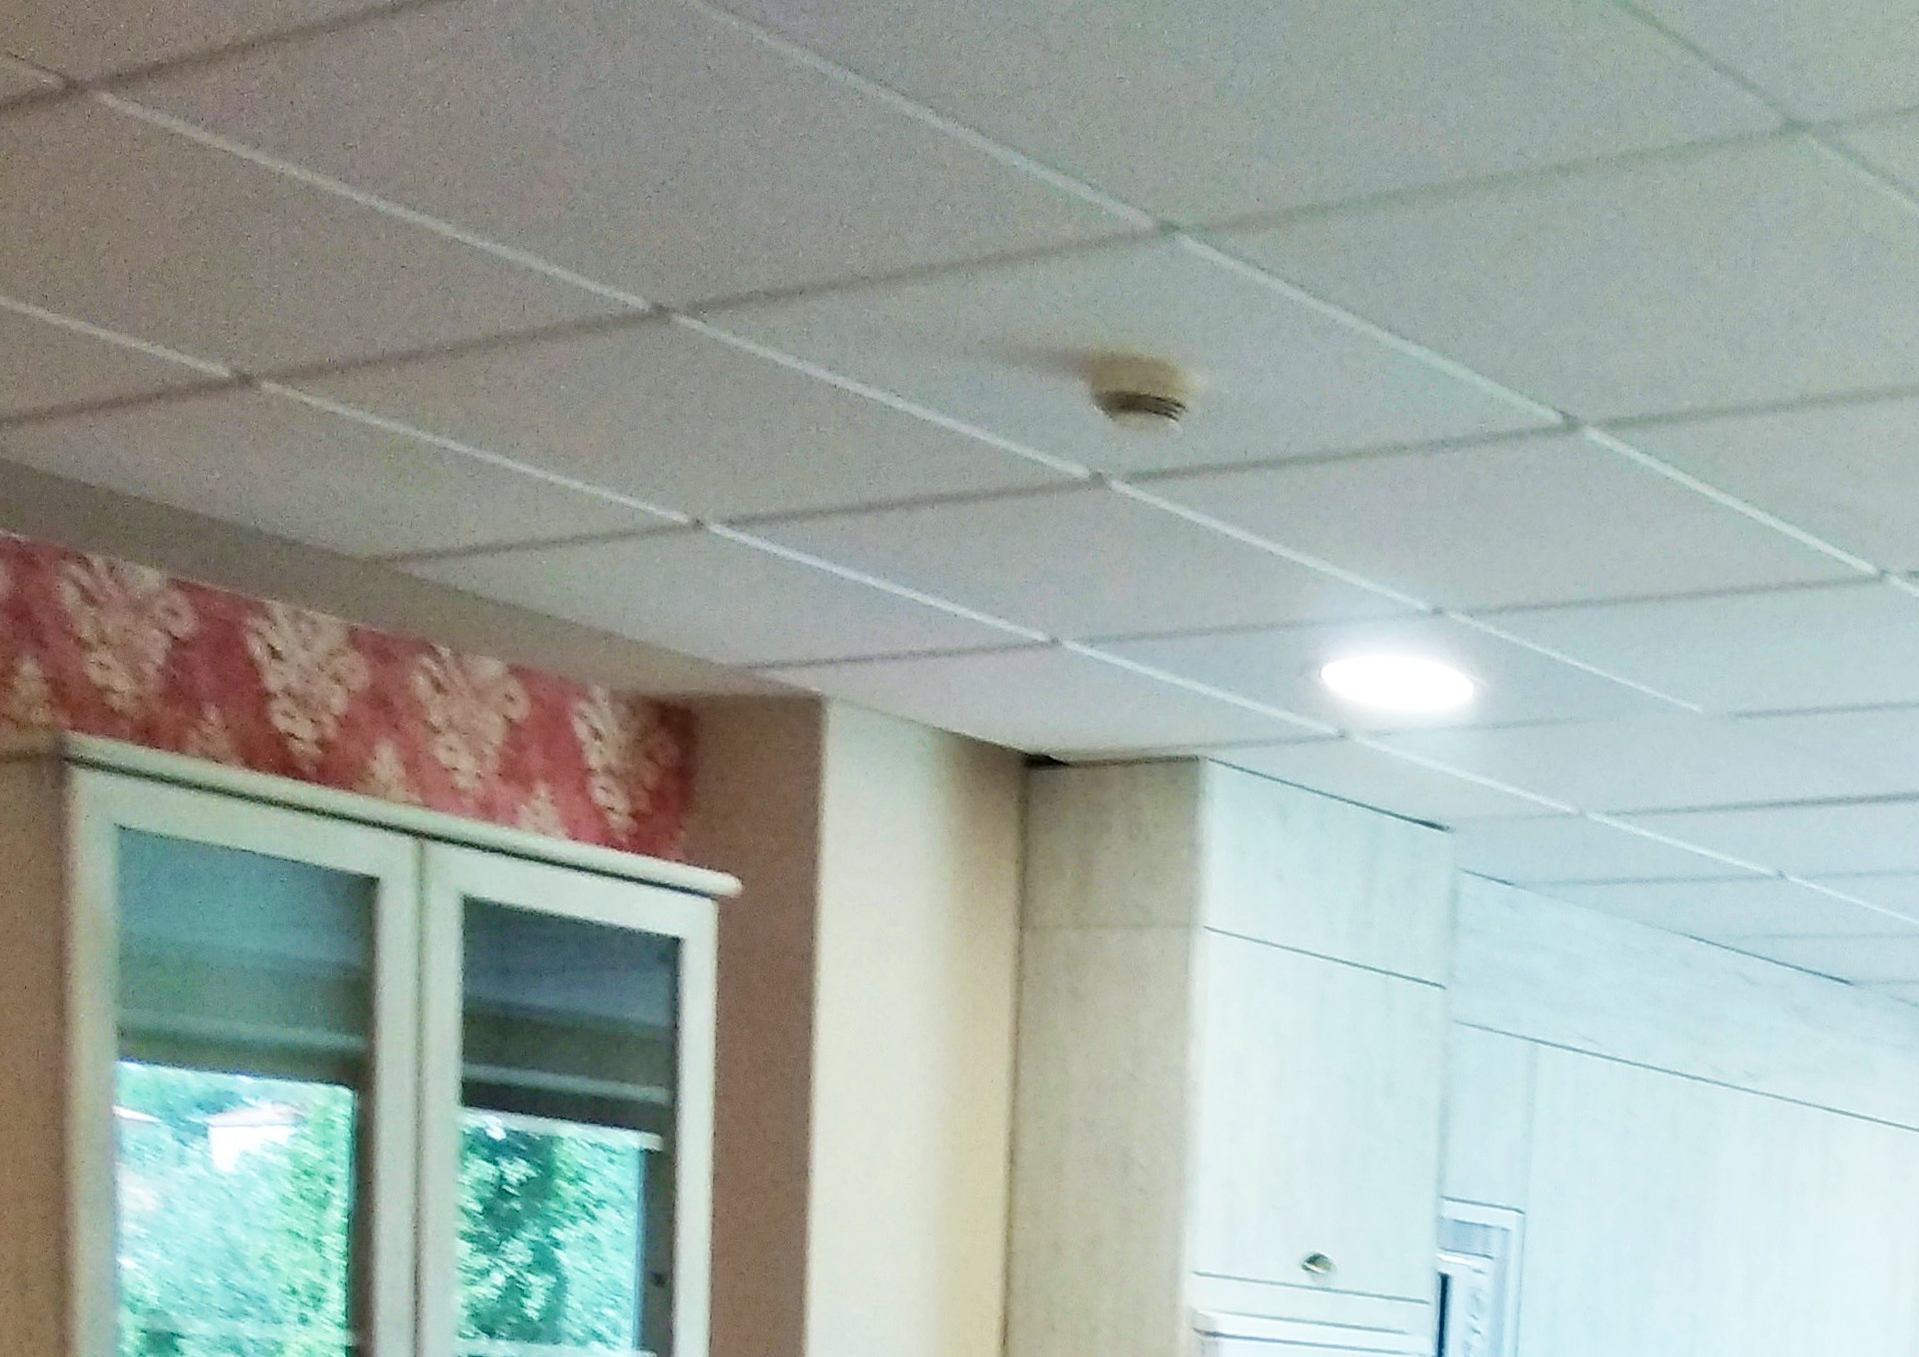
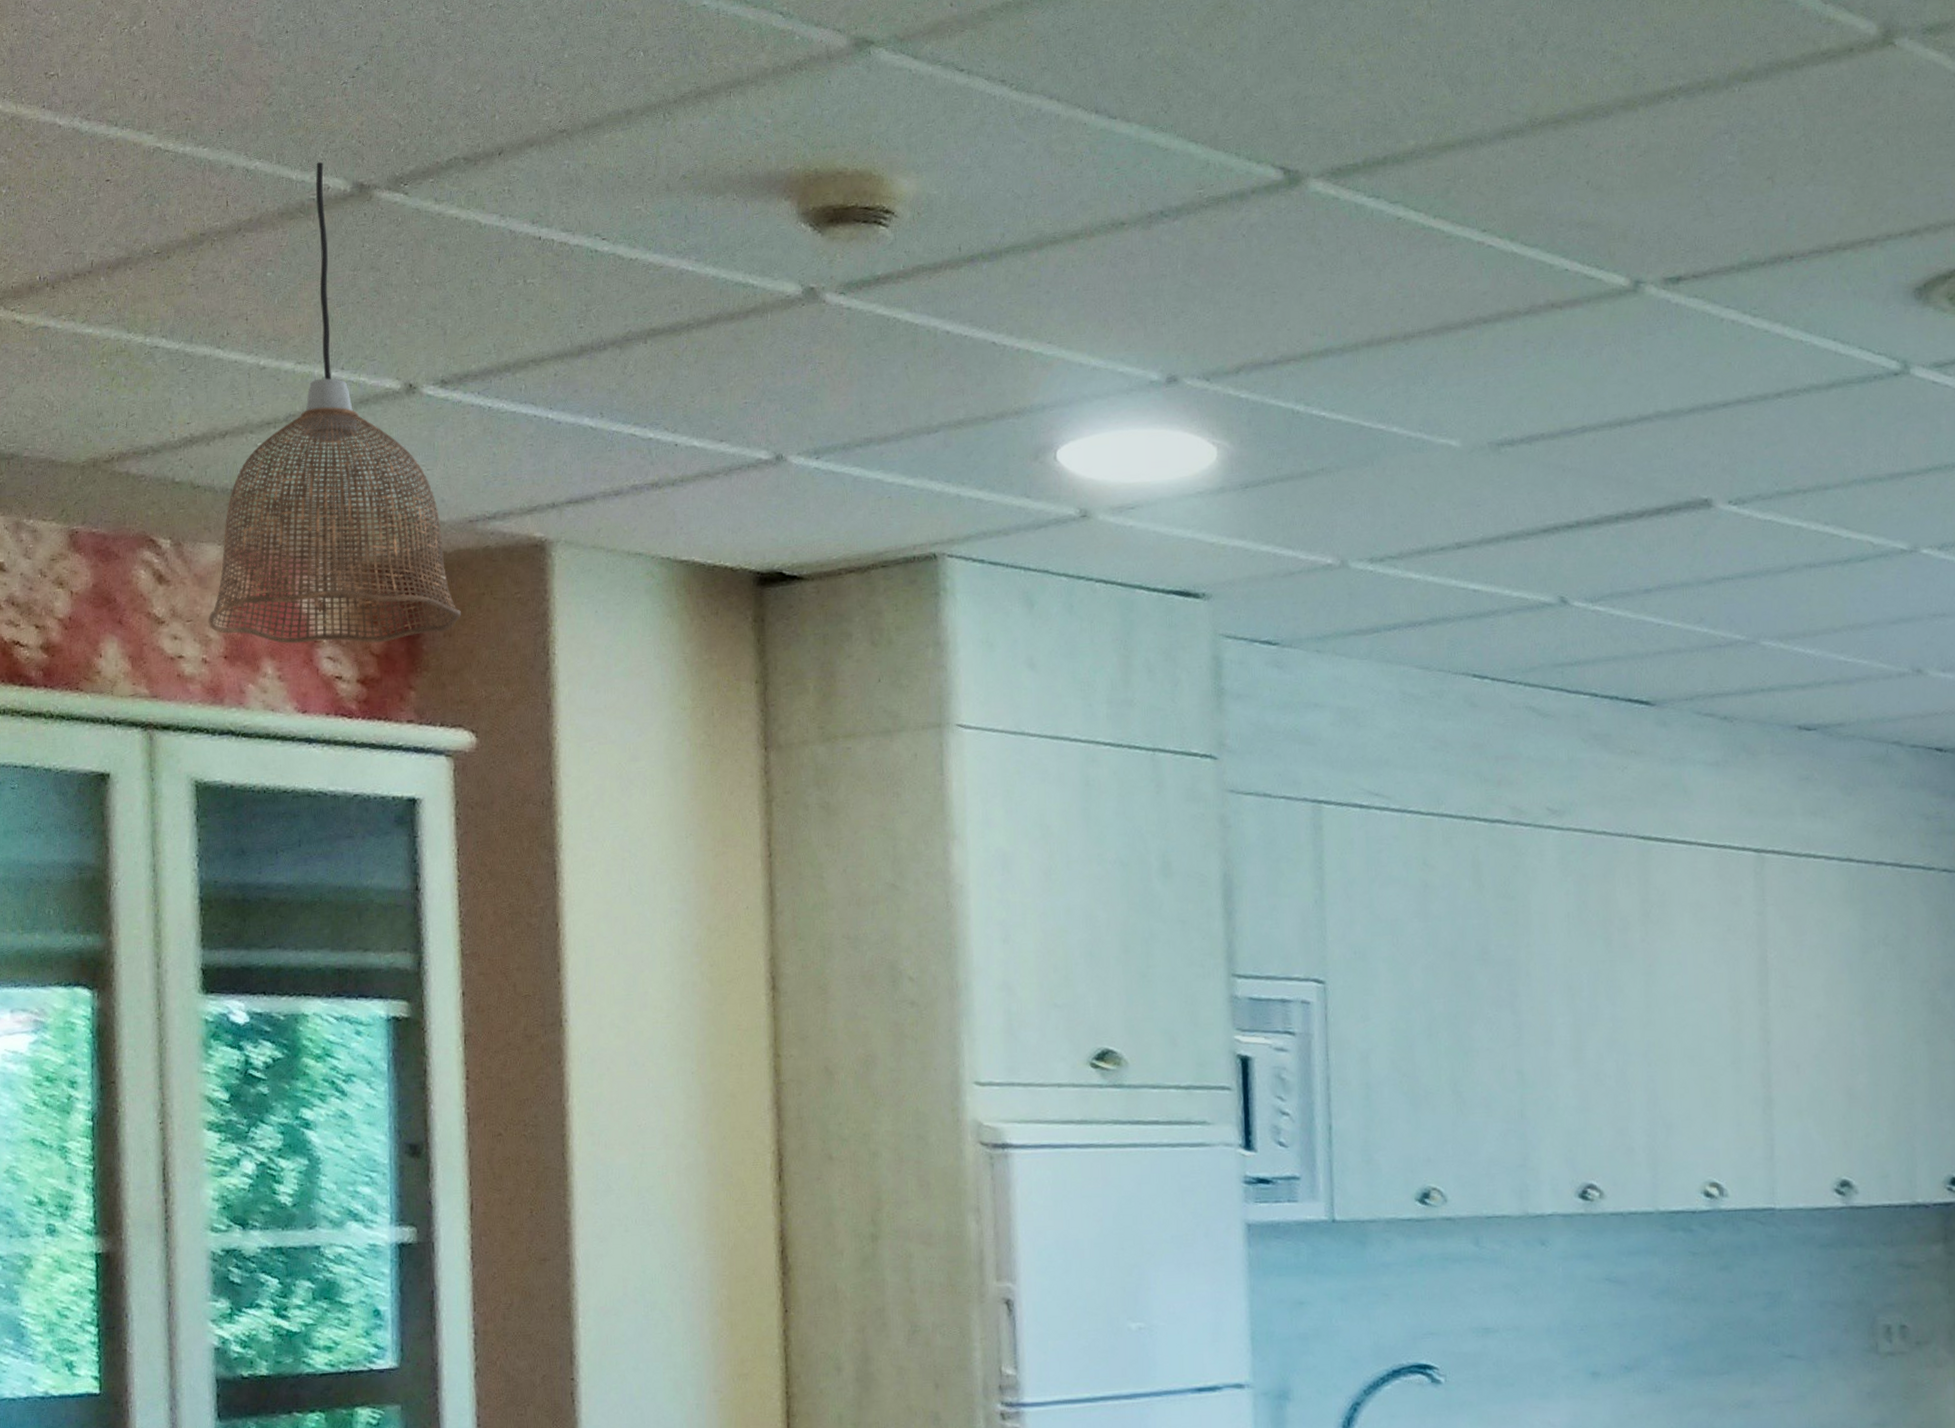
pendant lamp: none [484,276,734,778] -> present [208,161,461,644]

